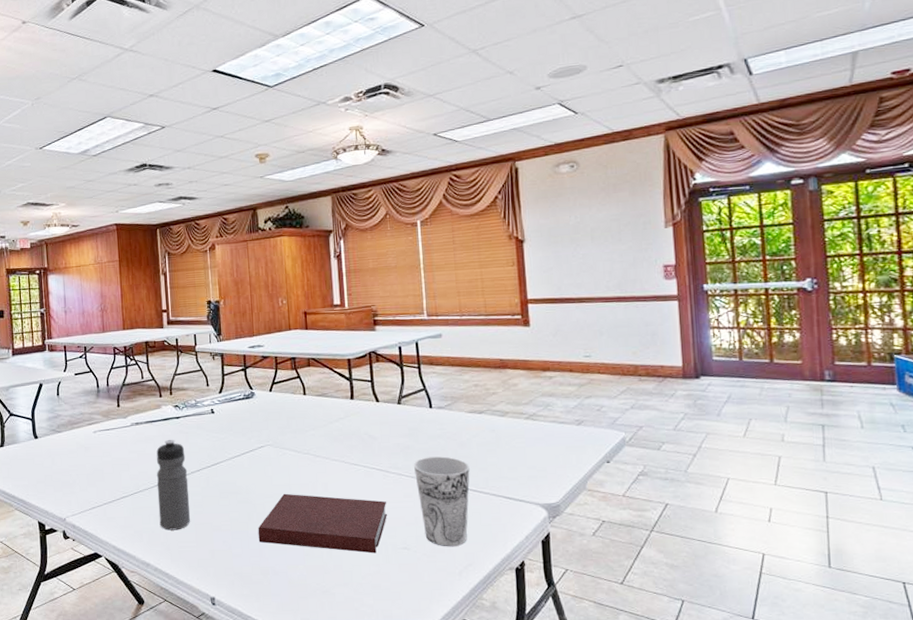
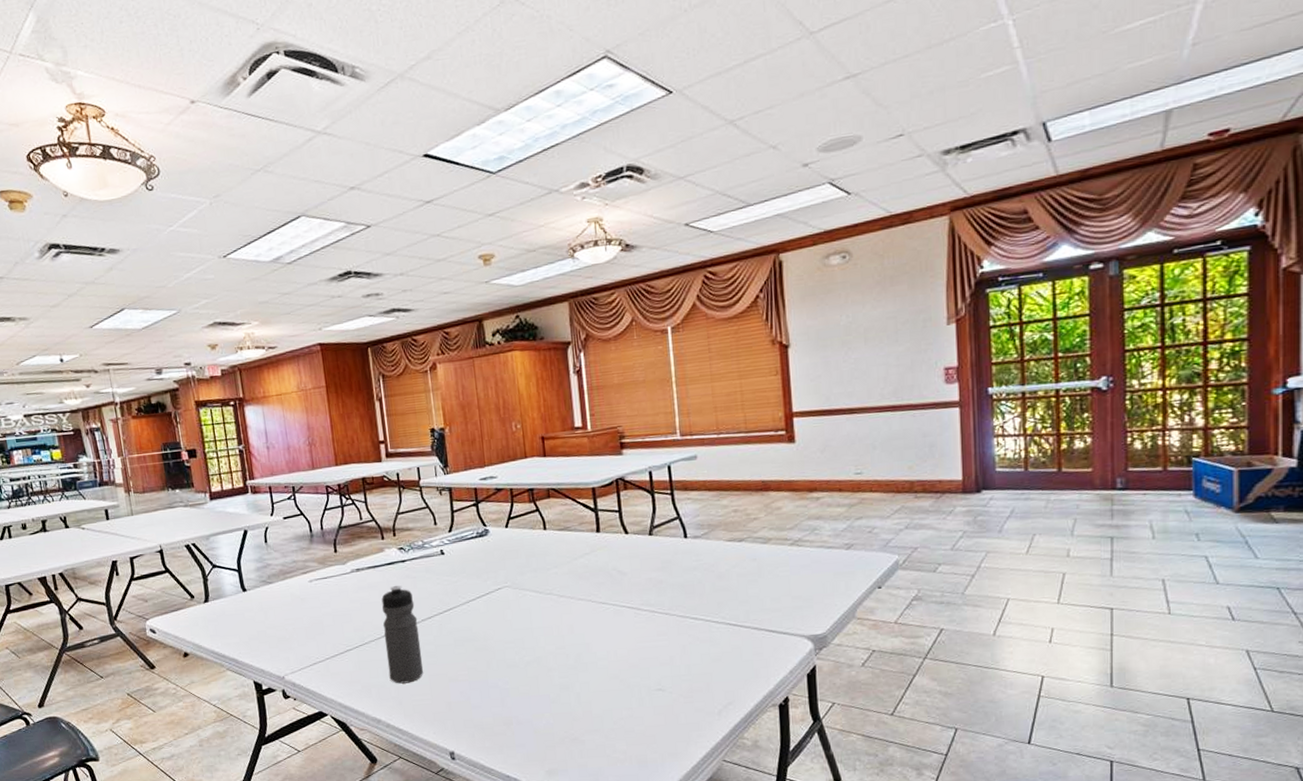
notebook: present [258,493,388,554] -> none [498,637,641,697]
cup: present [413,456,470,547] -> none [667,589,730,686]

